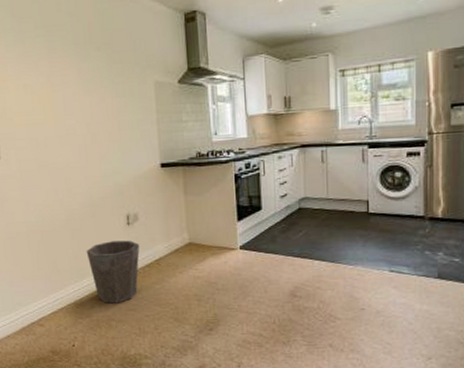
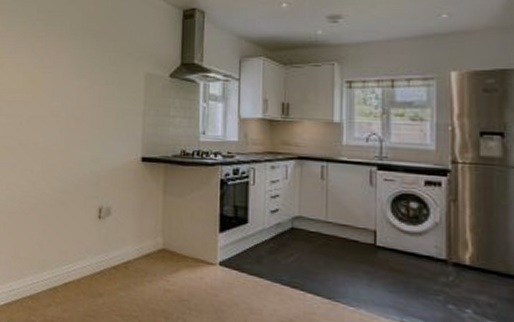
waste bin: present [86,240,140,304] -> none [51,233,109,306]

